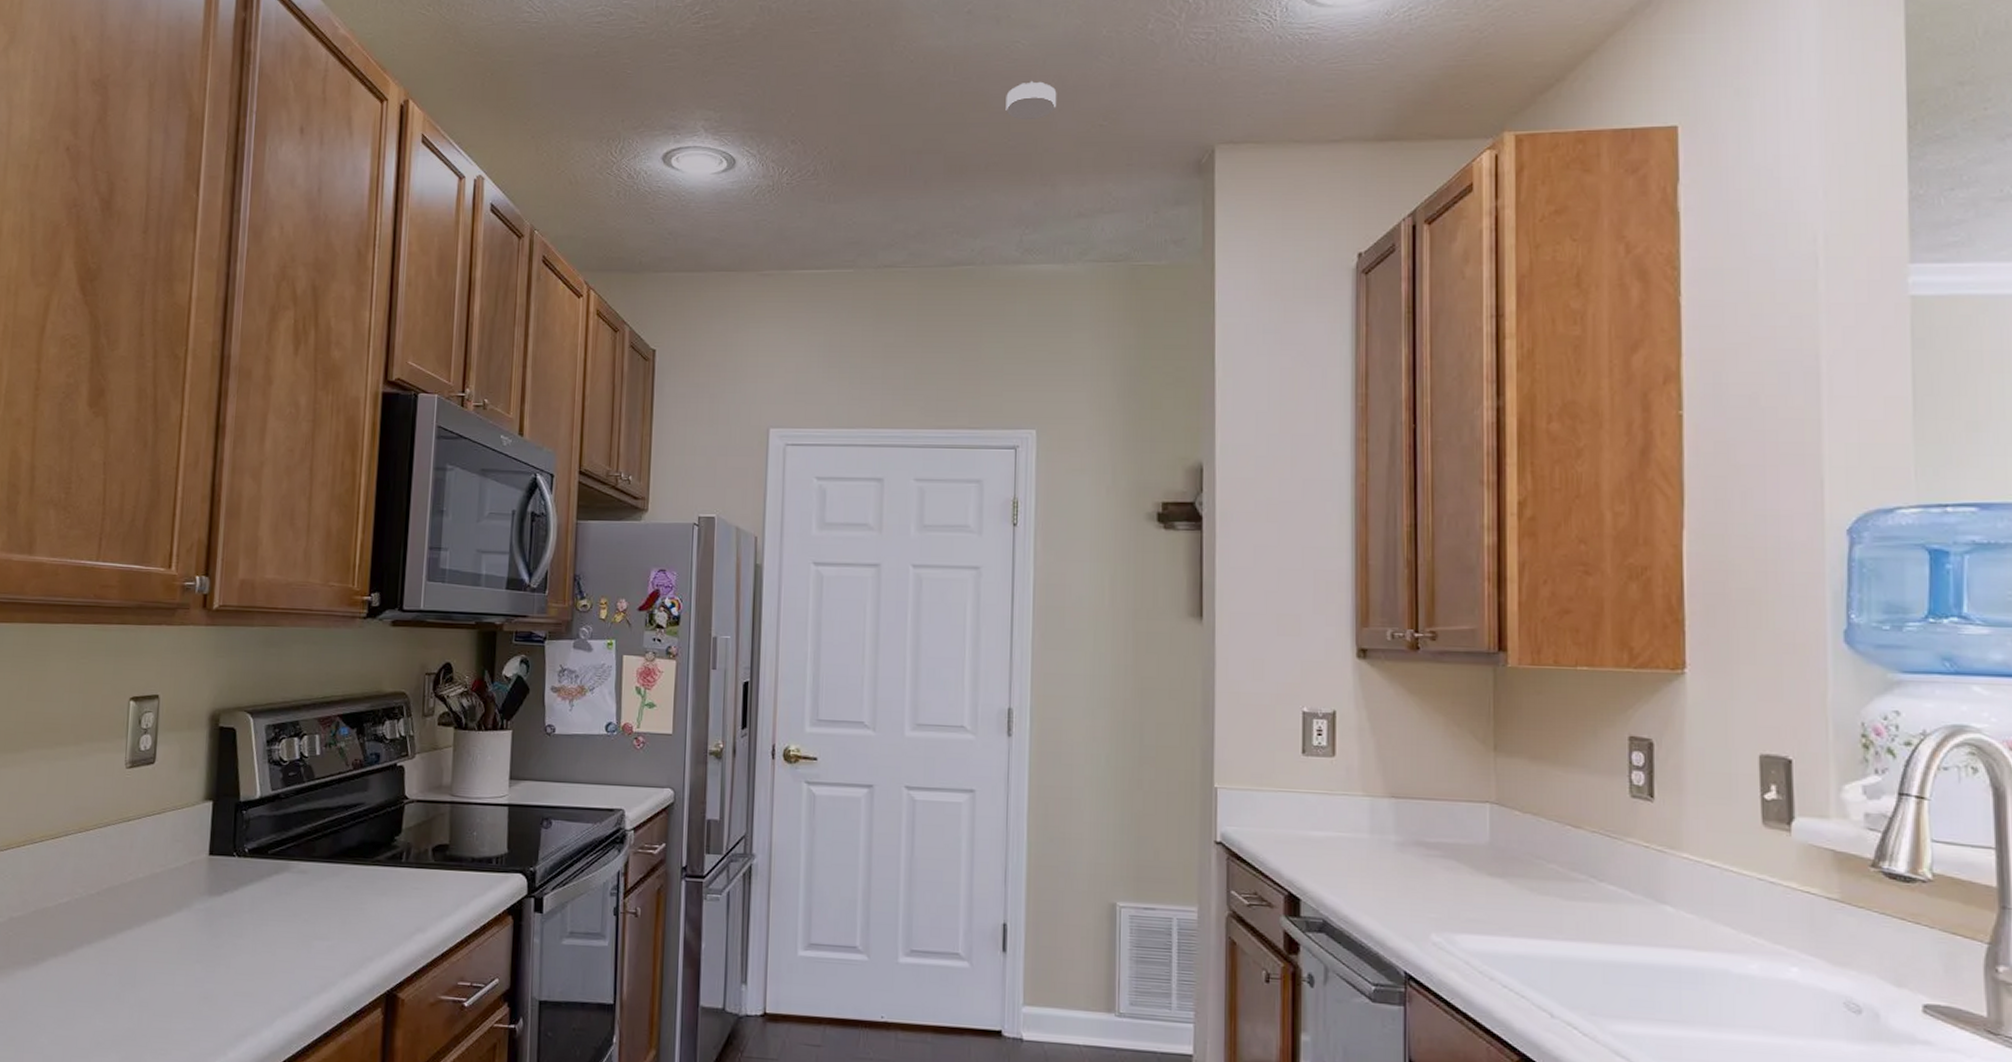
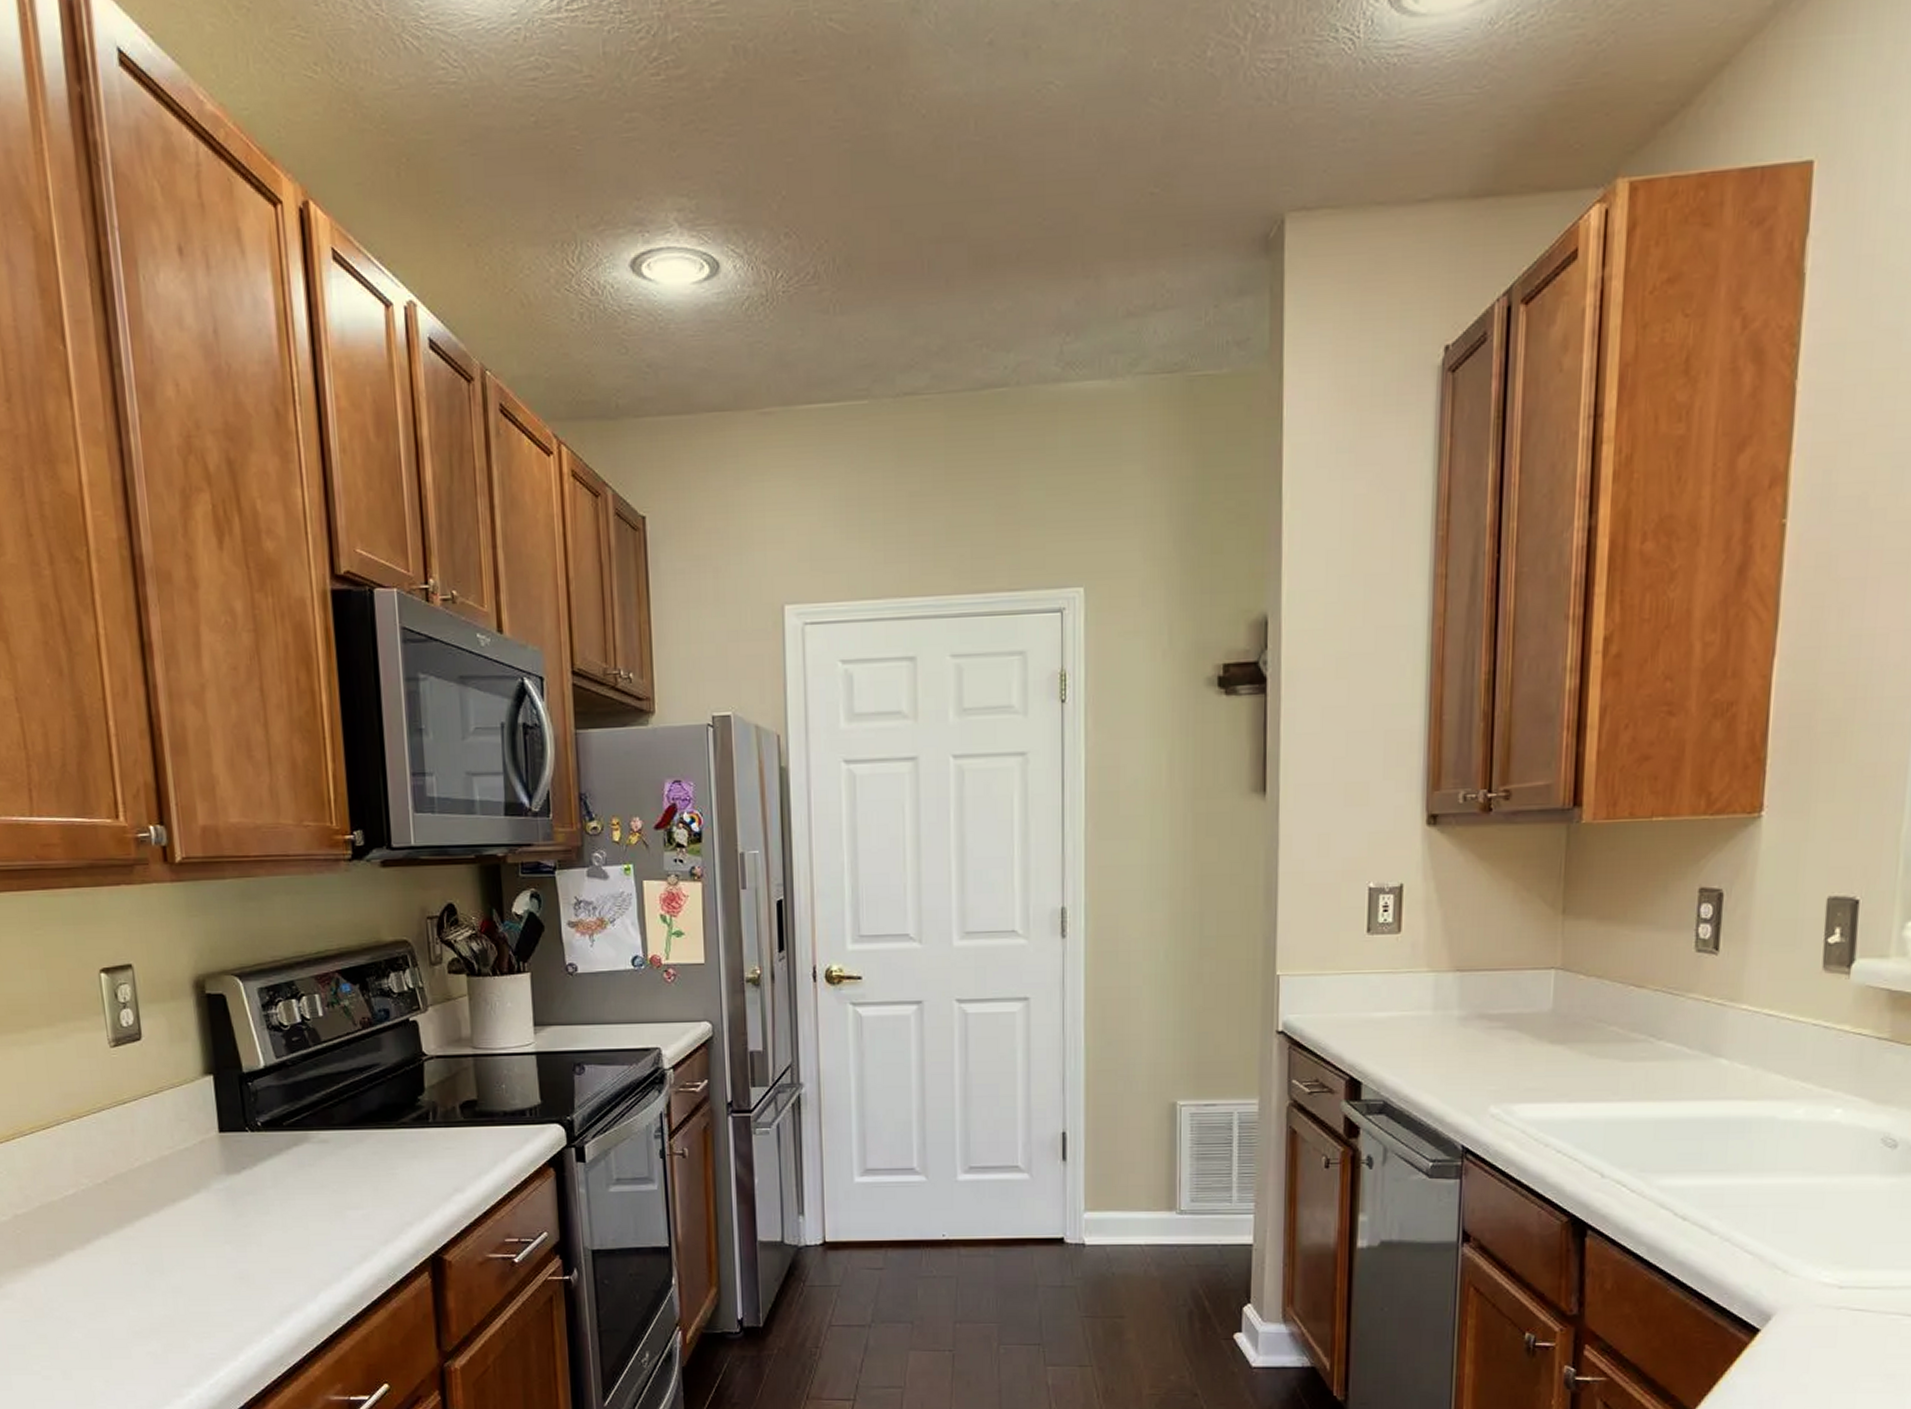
smoke detector: present [1005,80,1057,120] -> none [1038,135,1099,191]

